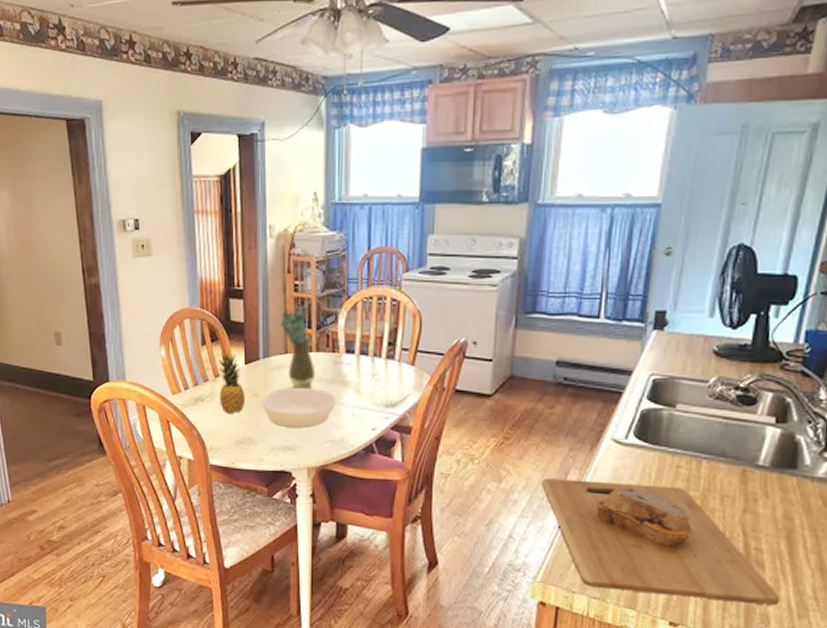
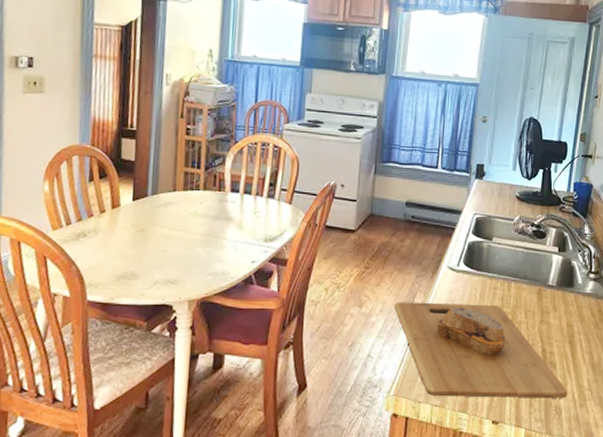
fruit: present [218,353,246,414] -> none [103,190,131,250]
bowl: present [262,387,337,428] -> none [147,222,221,262]
vase: present [280,308,316,389] -> none [170,149,202,225]

